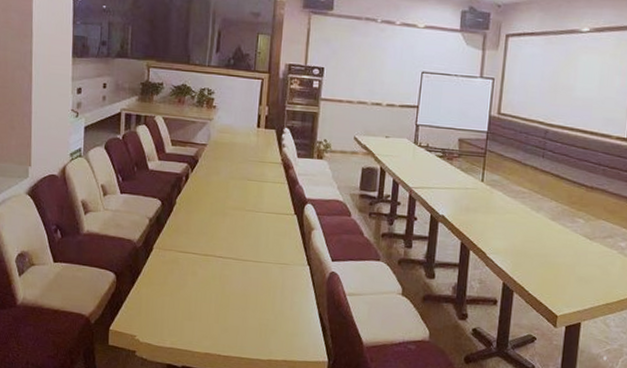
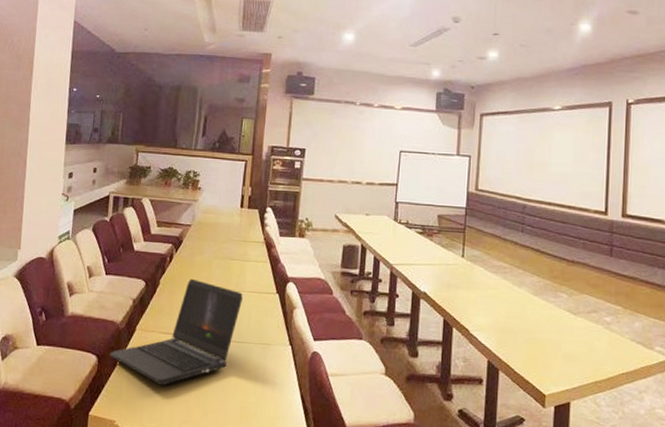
laptop computer: none [128,198,261,303] -> present [110,278,243,386]

